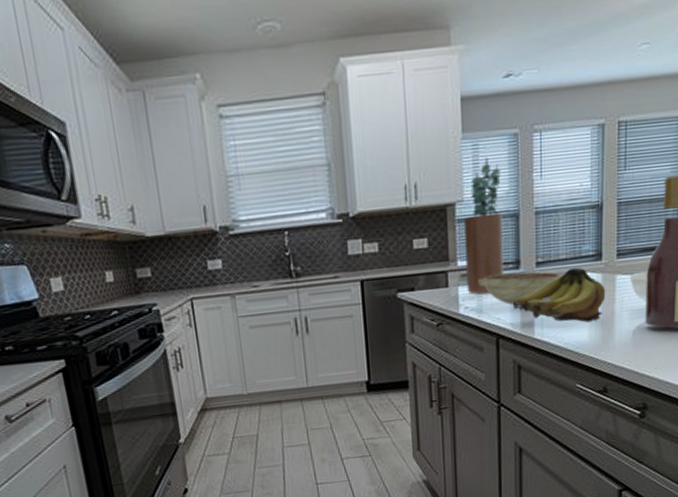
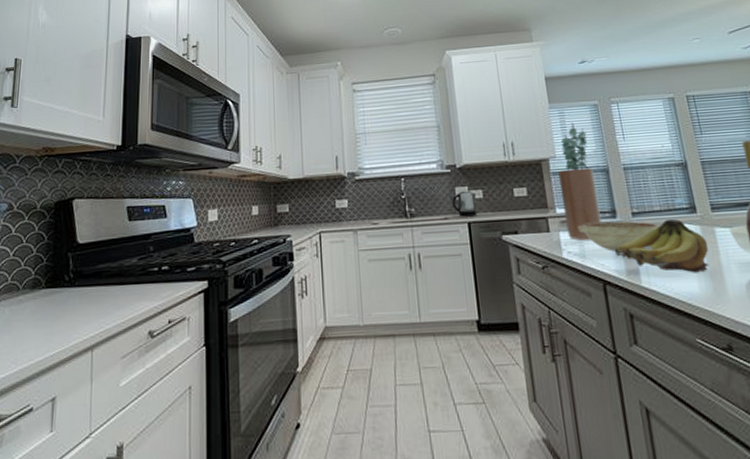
kettle: none [344,243,372,275] -> present [452,190,478,217]

